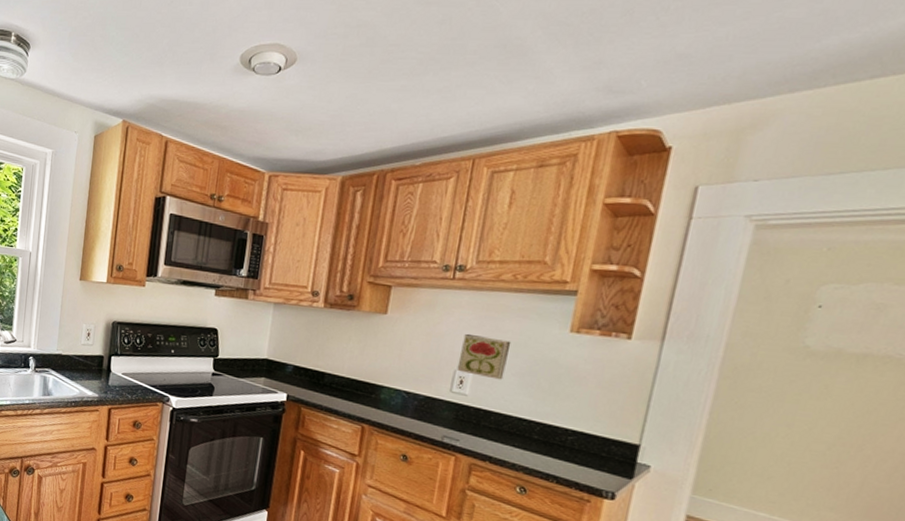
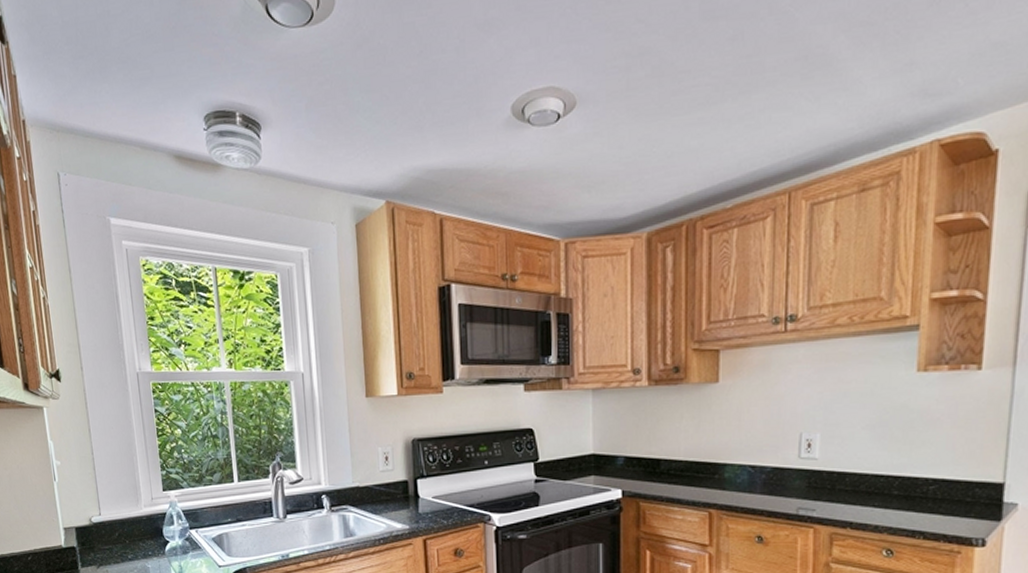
decorative tile: present [456,333,511,380] -> none [802,390,857,437]

